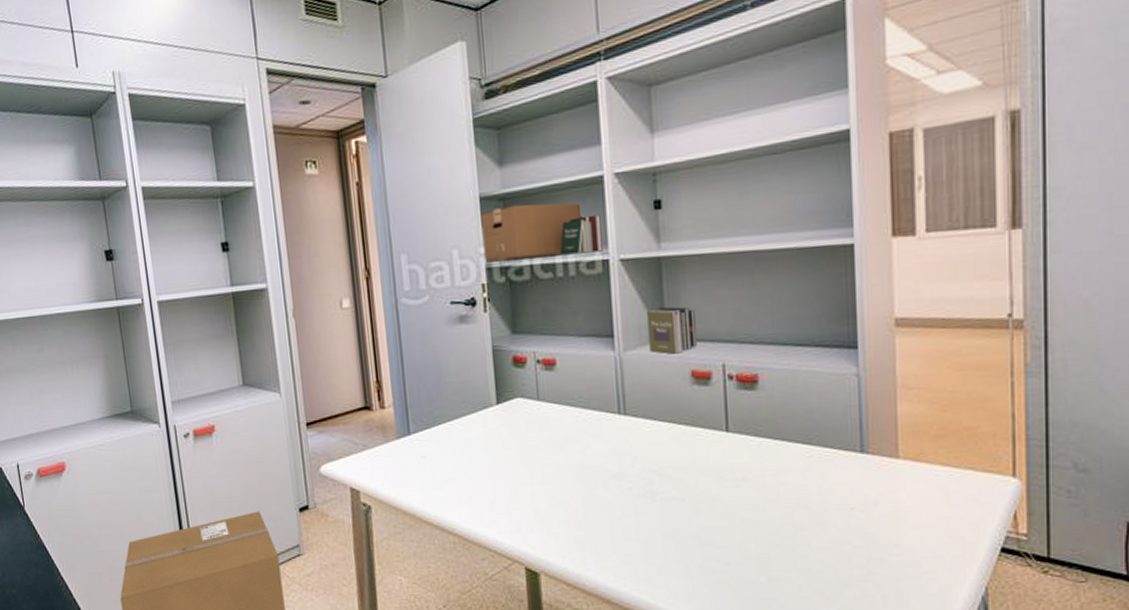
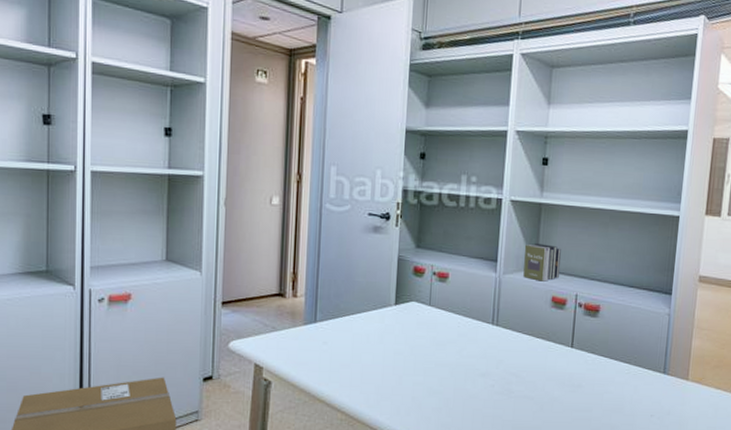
box: present [481,203,584,263] -> none [402,141,488,190]
books: present [559,214,603,256] -> none [464,160,501,192]

